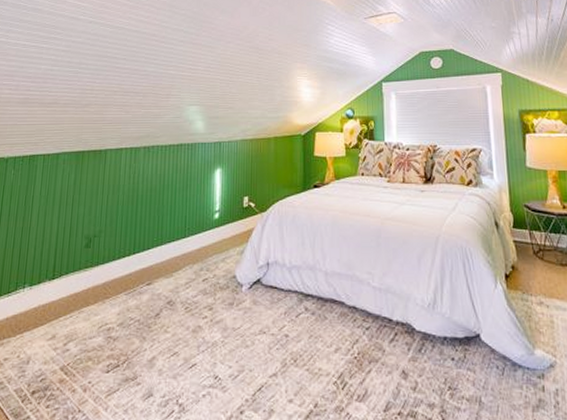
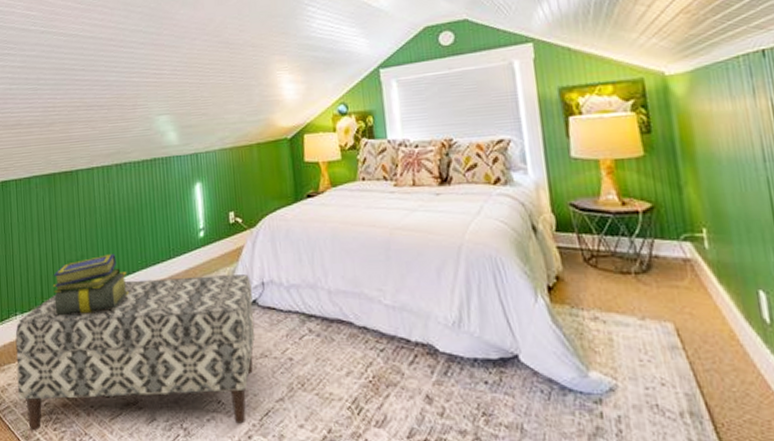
bench: none [13,255,257,408] -> present [15,274,256,431]
stack of books: none [65,231,142,289] -> present [53,254,129,316]

